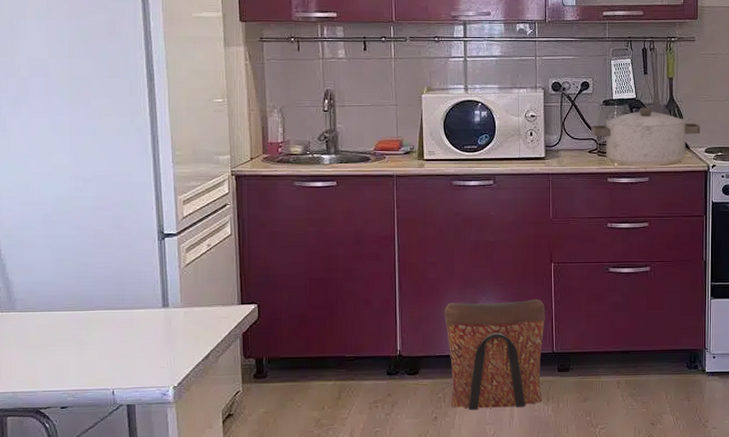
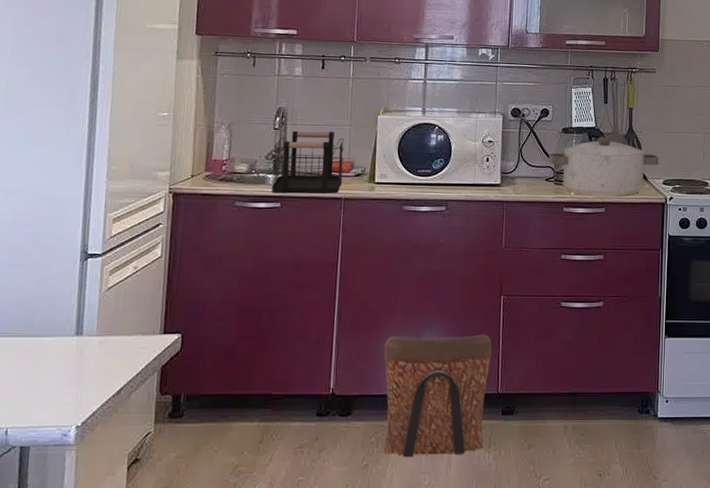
dish rack: none [324,111,393,173] -> present [271,130,344,194]

